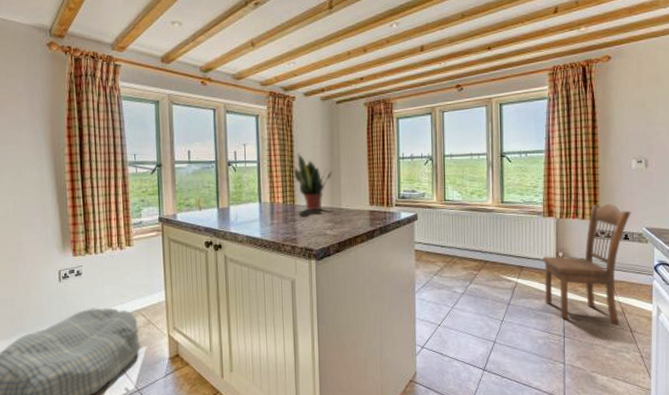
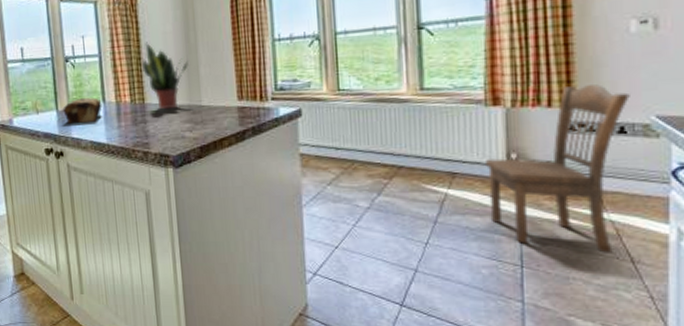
bread loaf: none [223,197,258,220] -> present [63,97,102,123]

